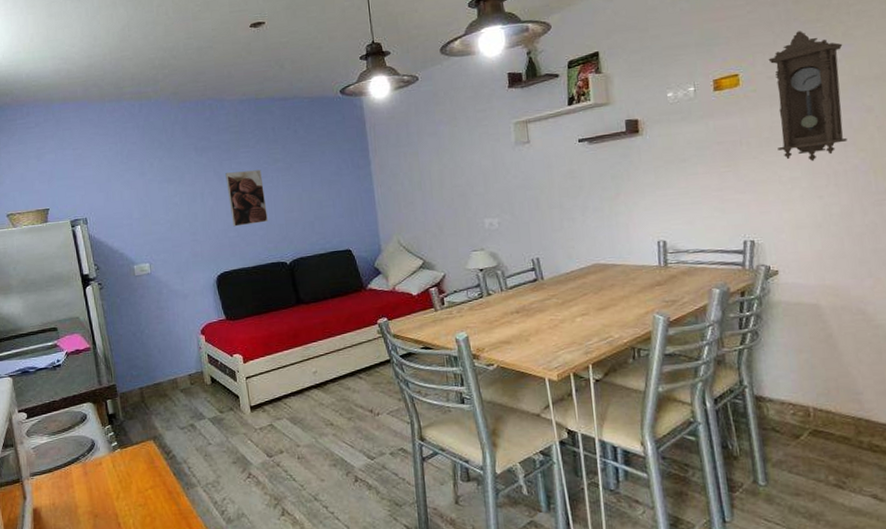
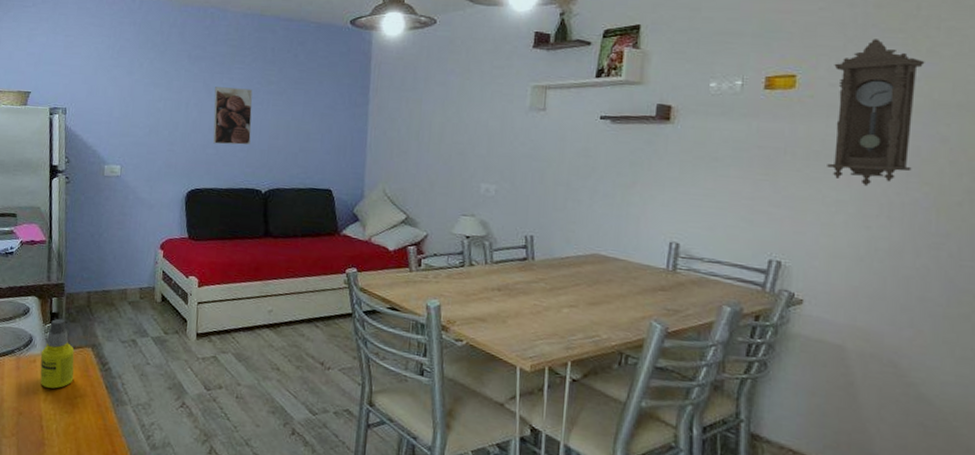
bottle: none [105,418,142,486] -> present [40,318,75,389]

